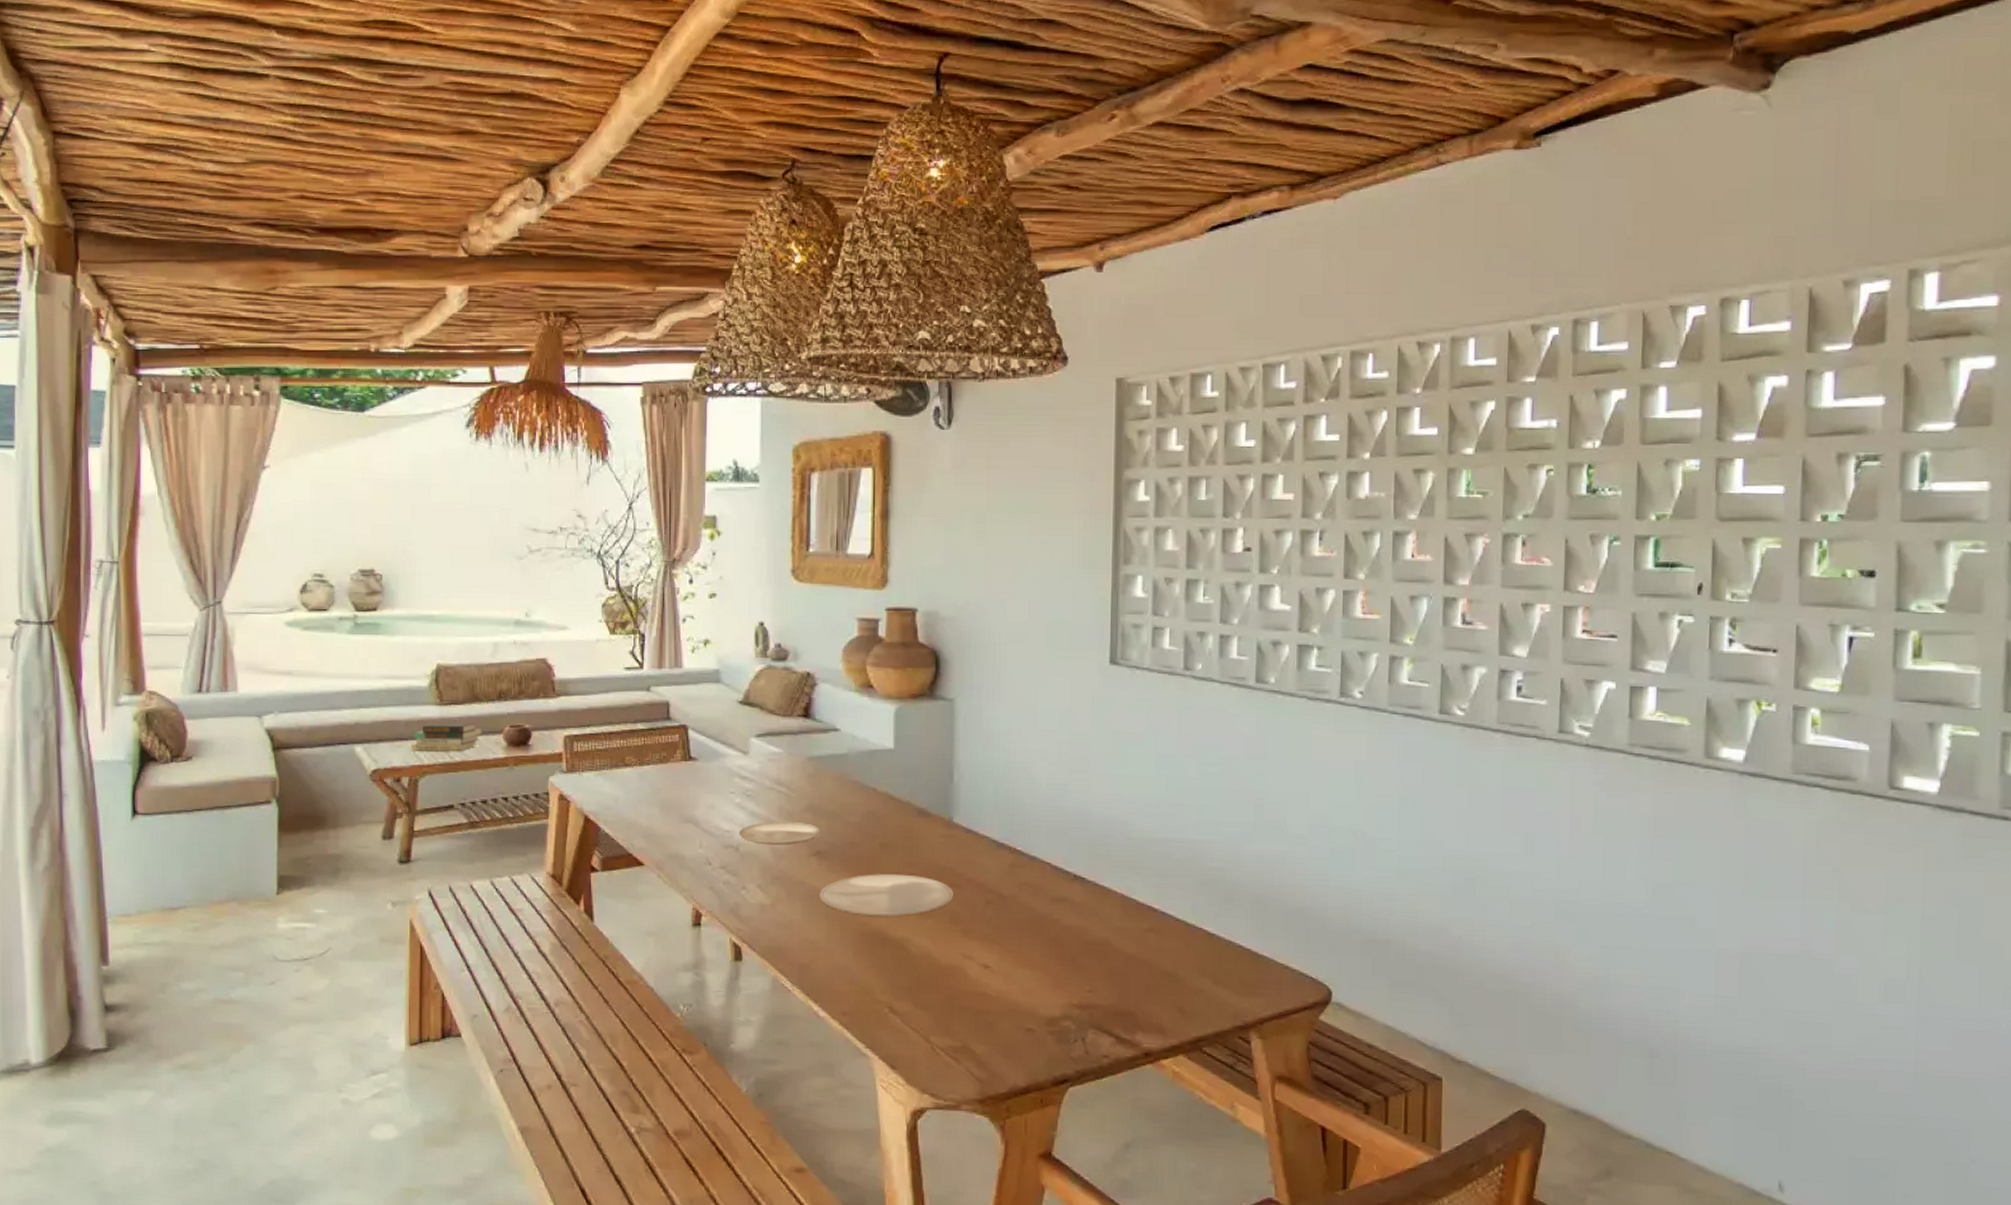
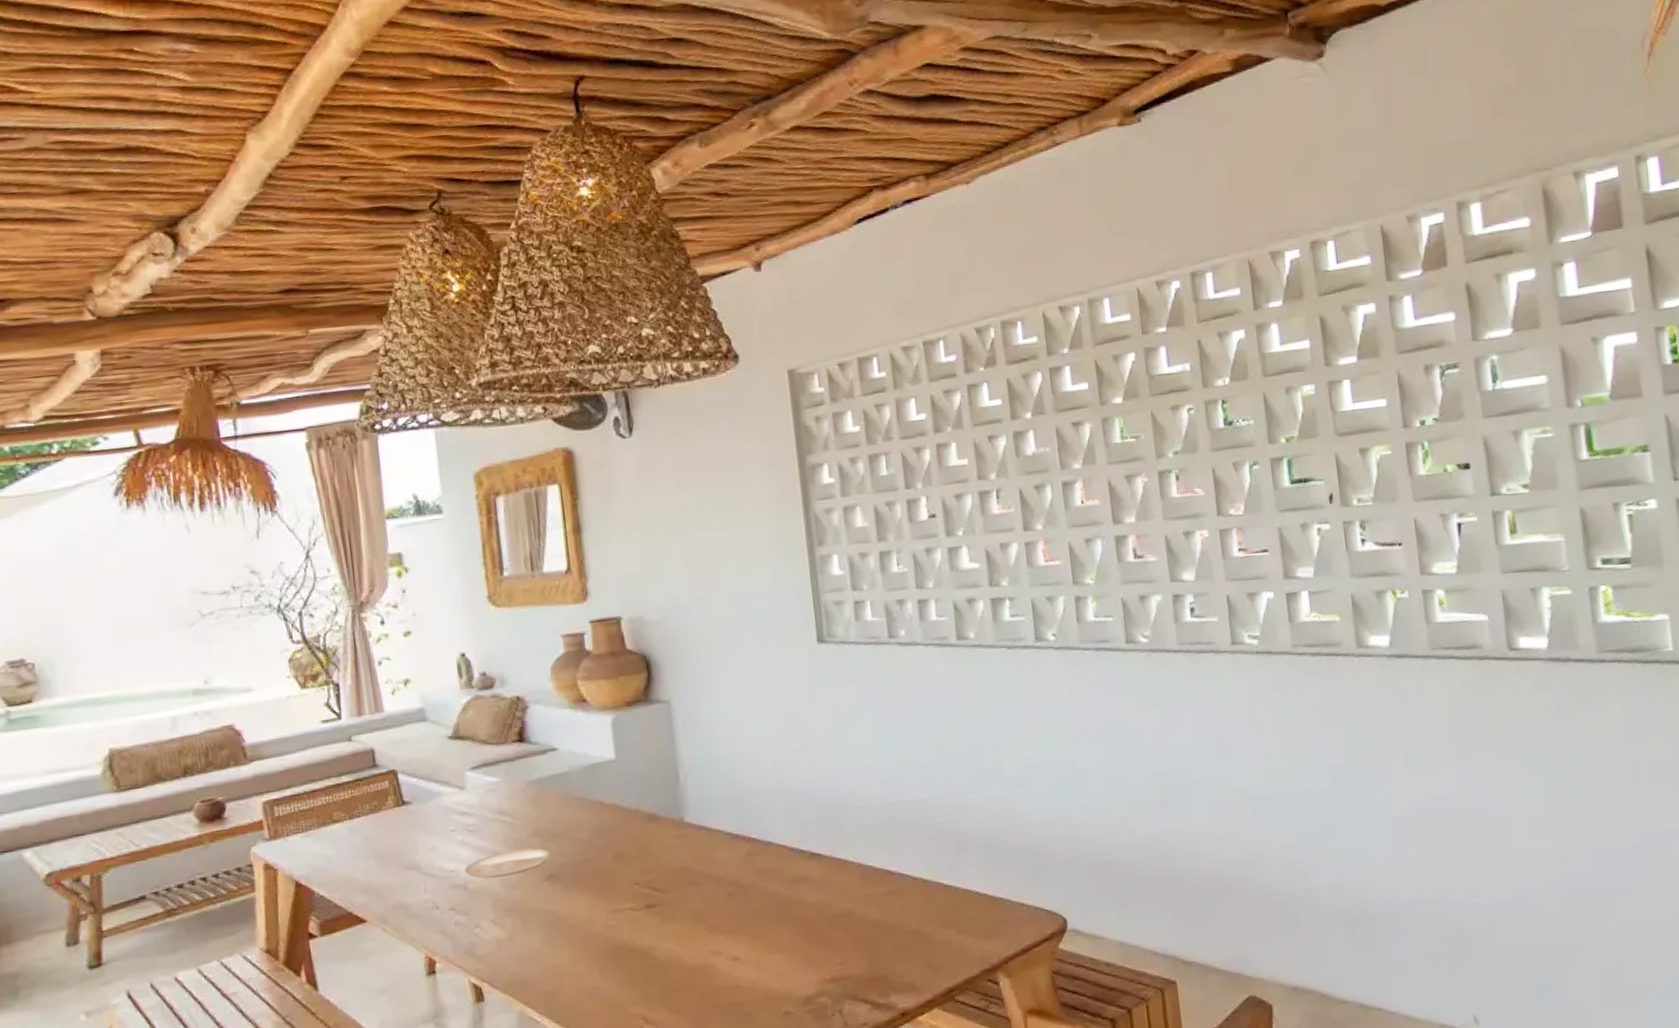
books: present [410,722,481,751] -> none [88,804,169,846]
plate: present [819,873,954,917] -> none [557,881,695,932]

